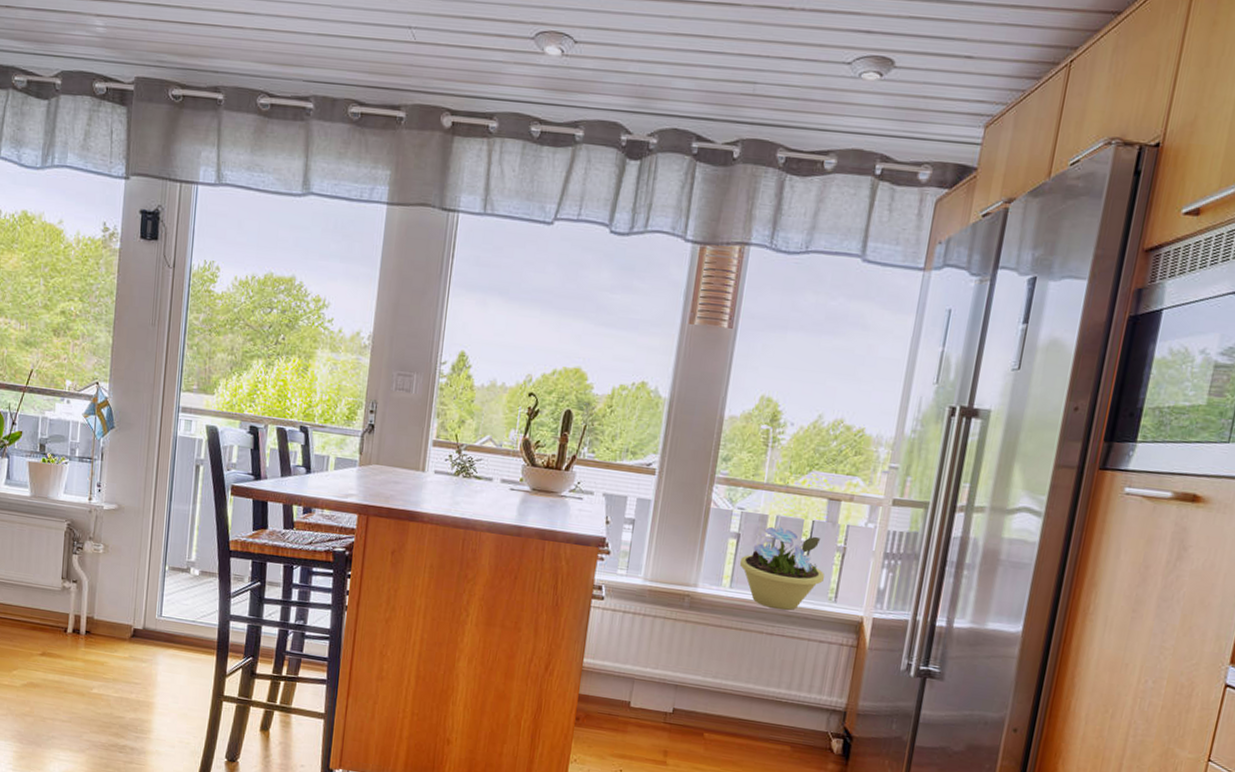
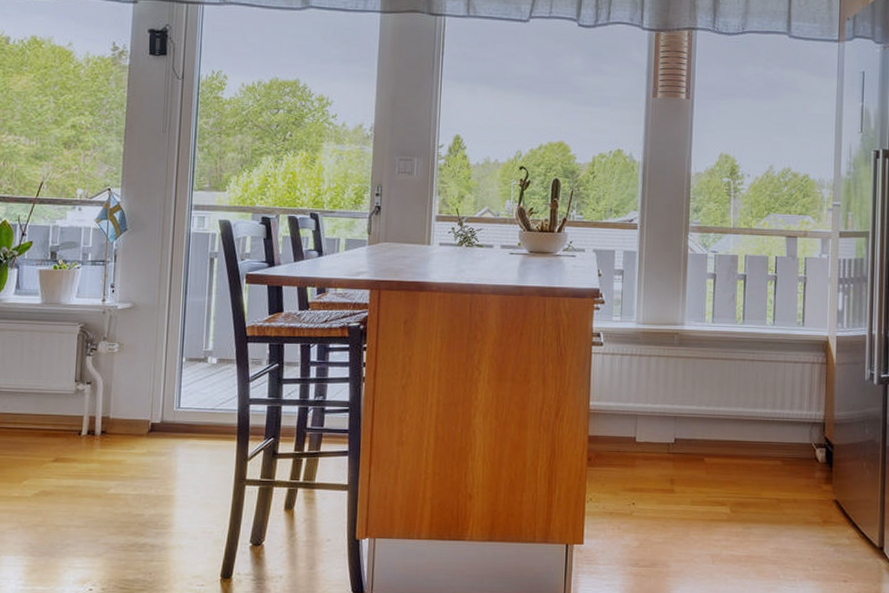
potted flower: present [739,524,824,611] -> none [718,263,791,338]

